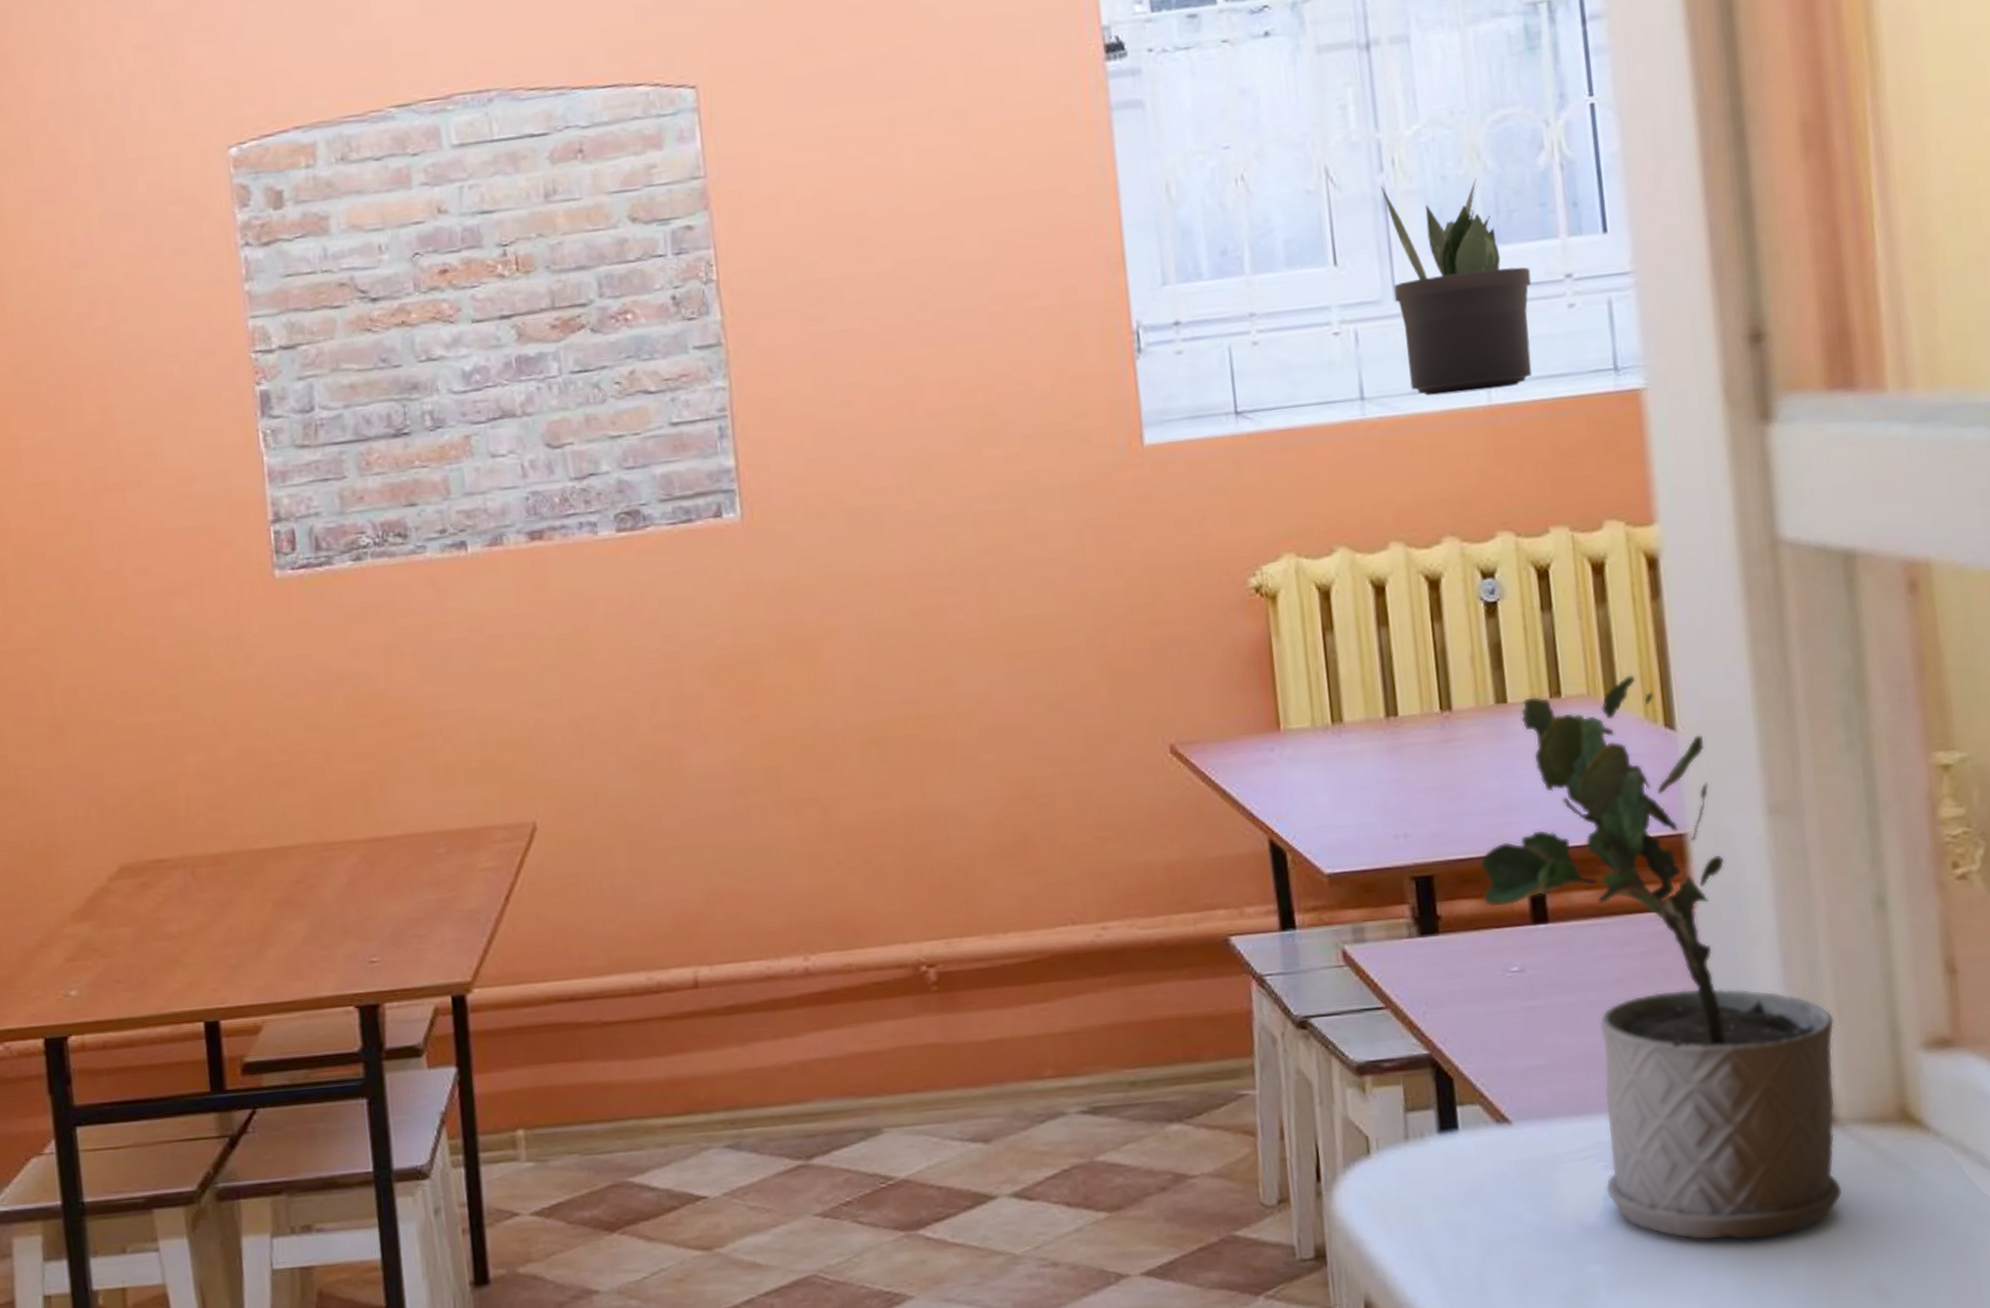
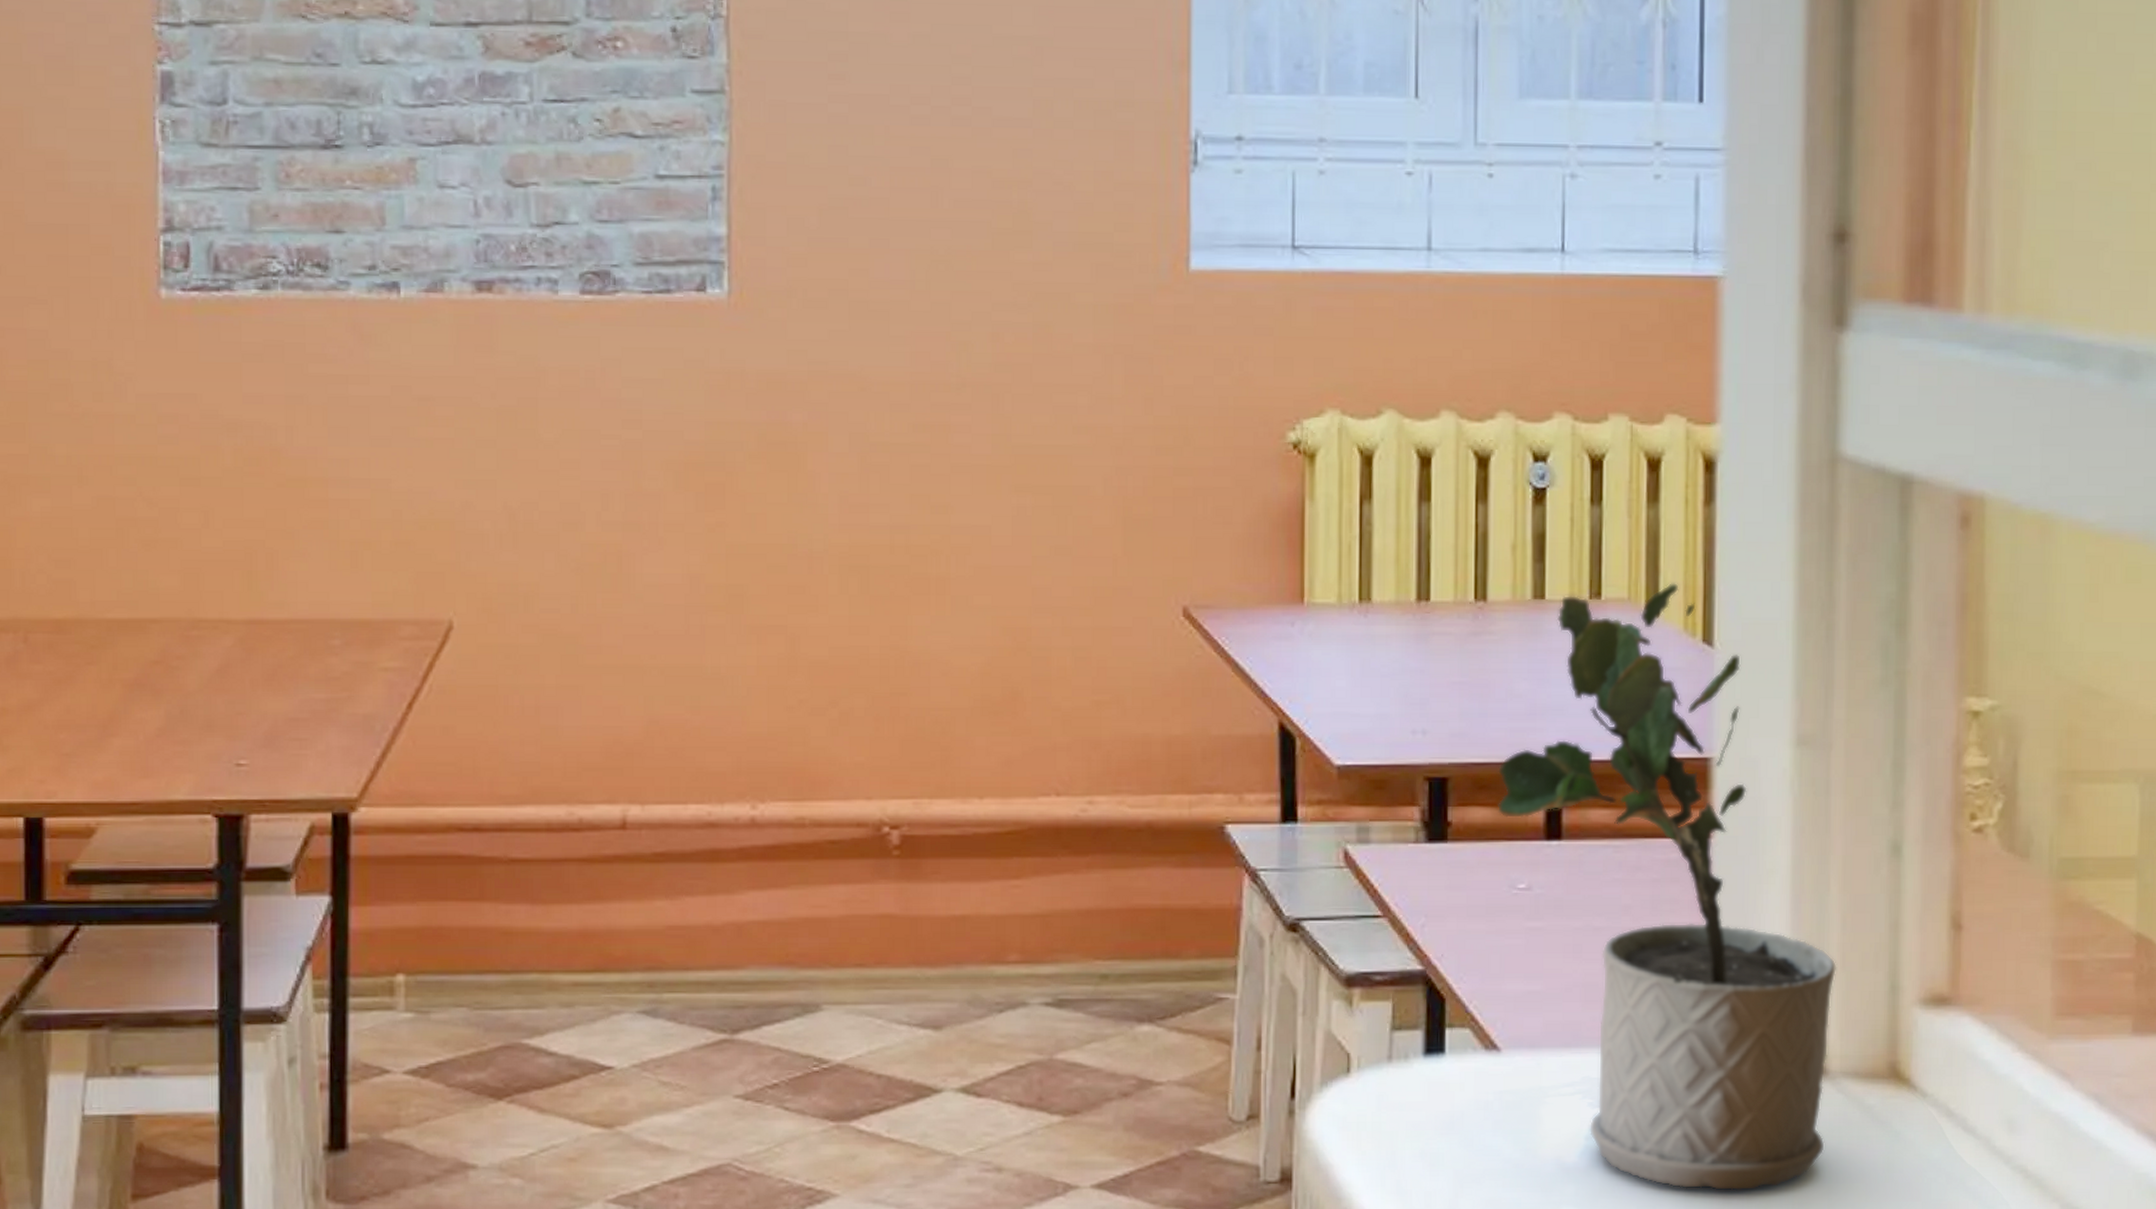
planter: present [1380,178,1532,396] -> none [1473,18,1620,257]

